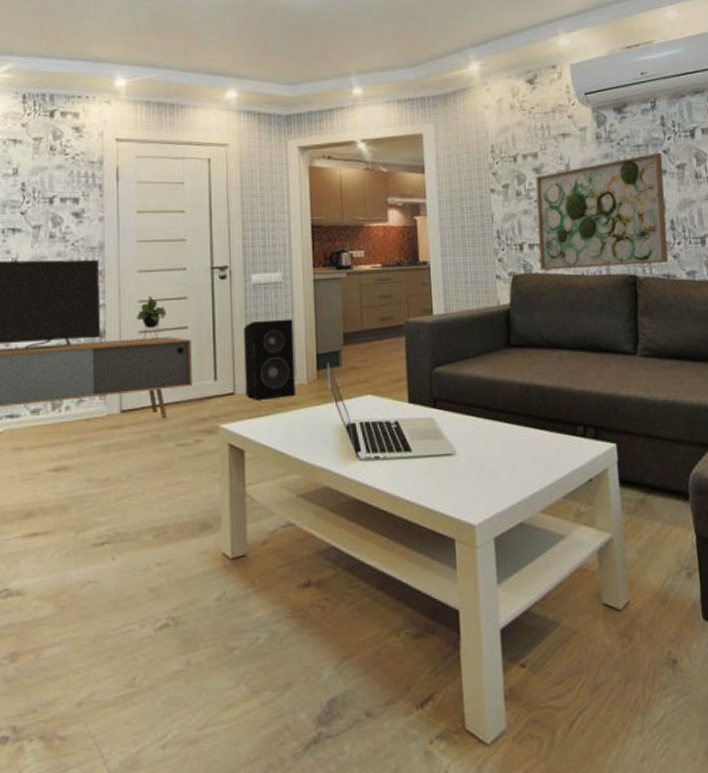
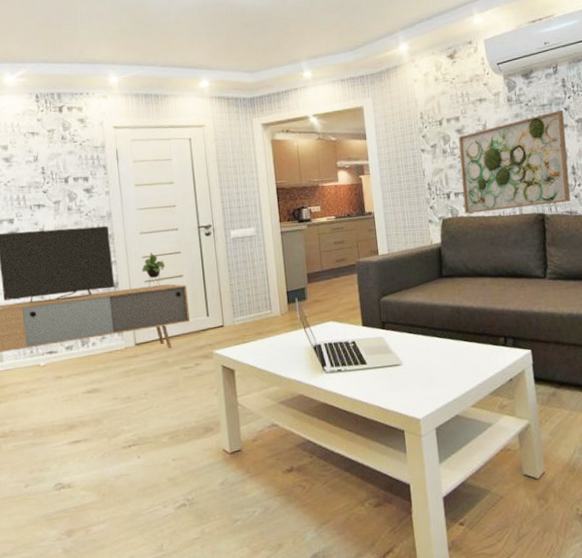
speaker: present [244,319,295,400] -> none [227,264,272,330]

